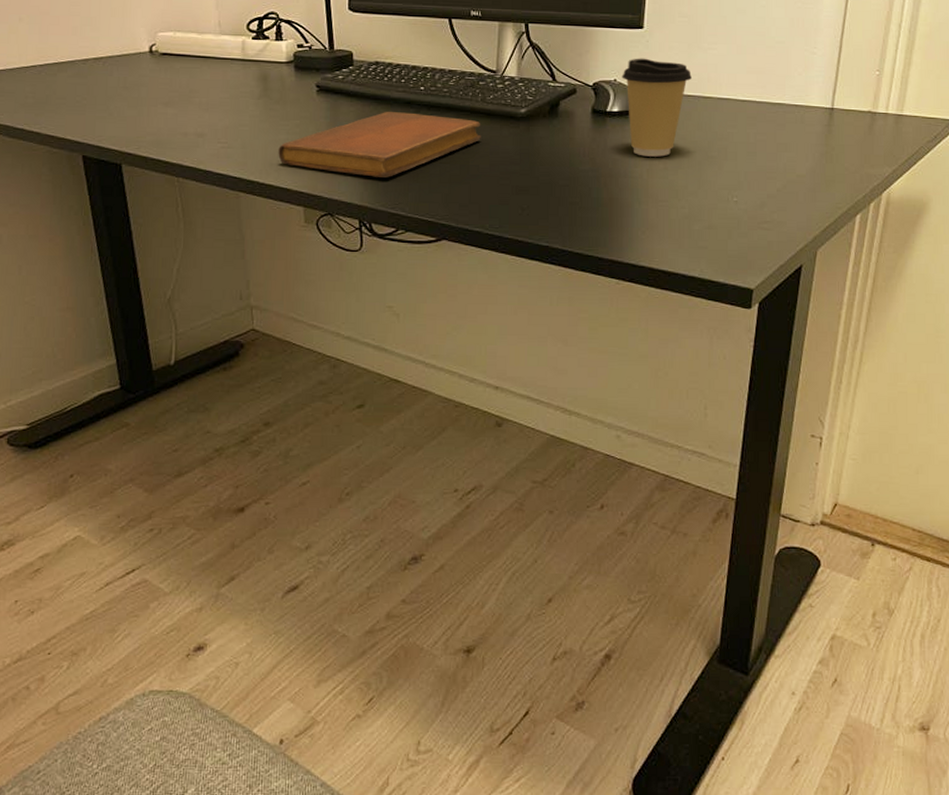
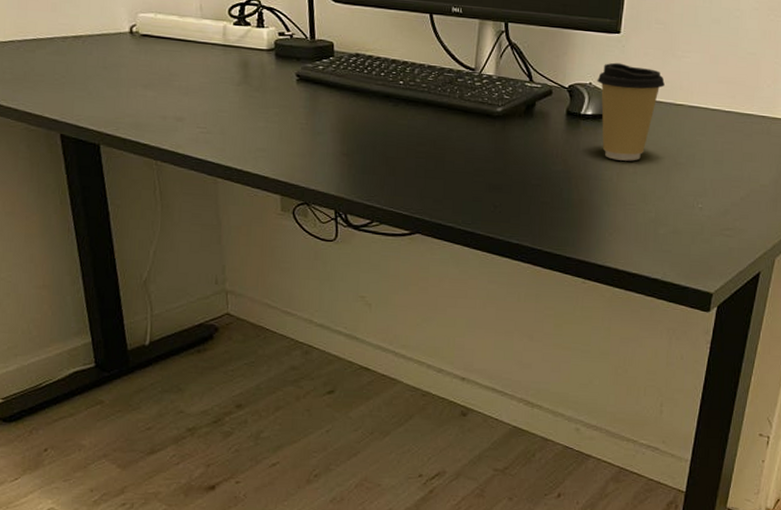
notebook: present [278,112,481,179] -> none [256,104,458,171]

